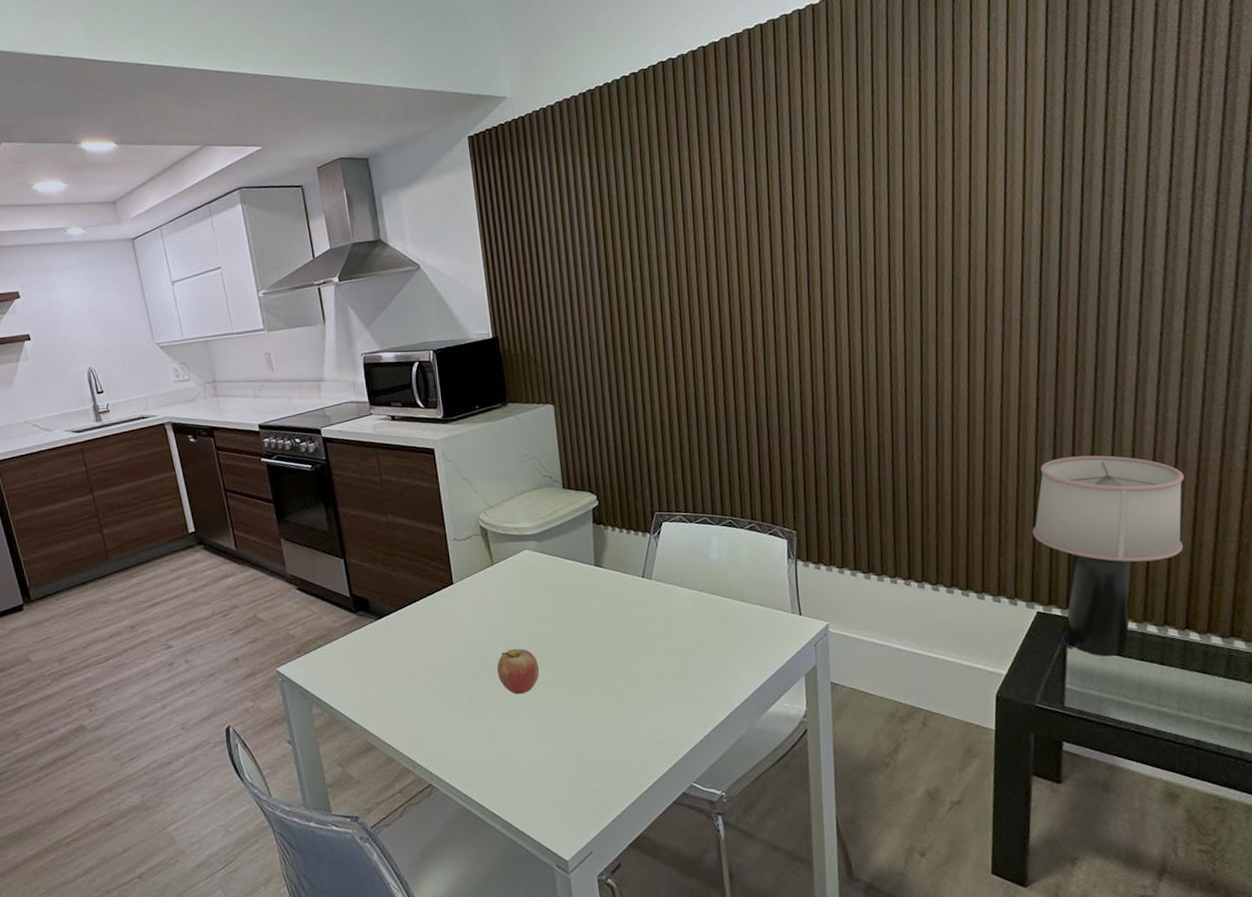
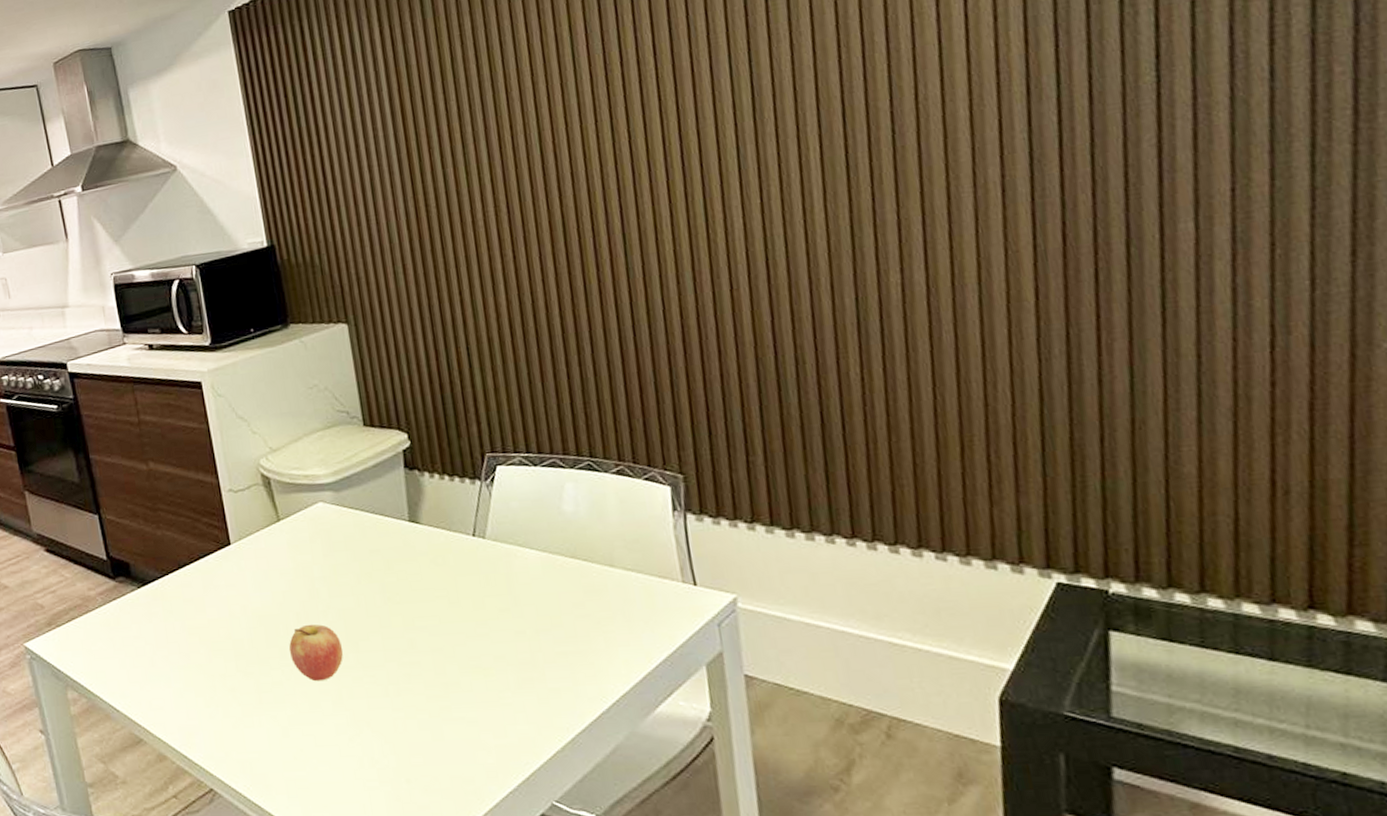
table lamp: present [1032,455,1184,657] -> none [1040,363,1295,647]

